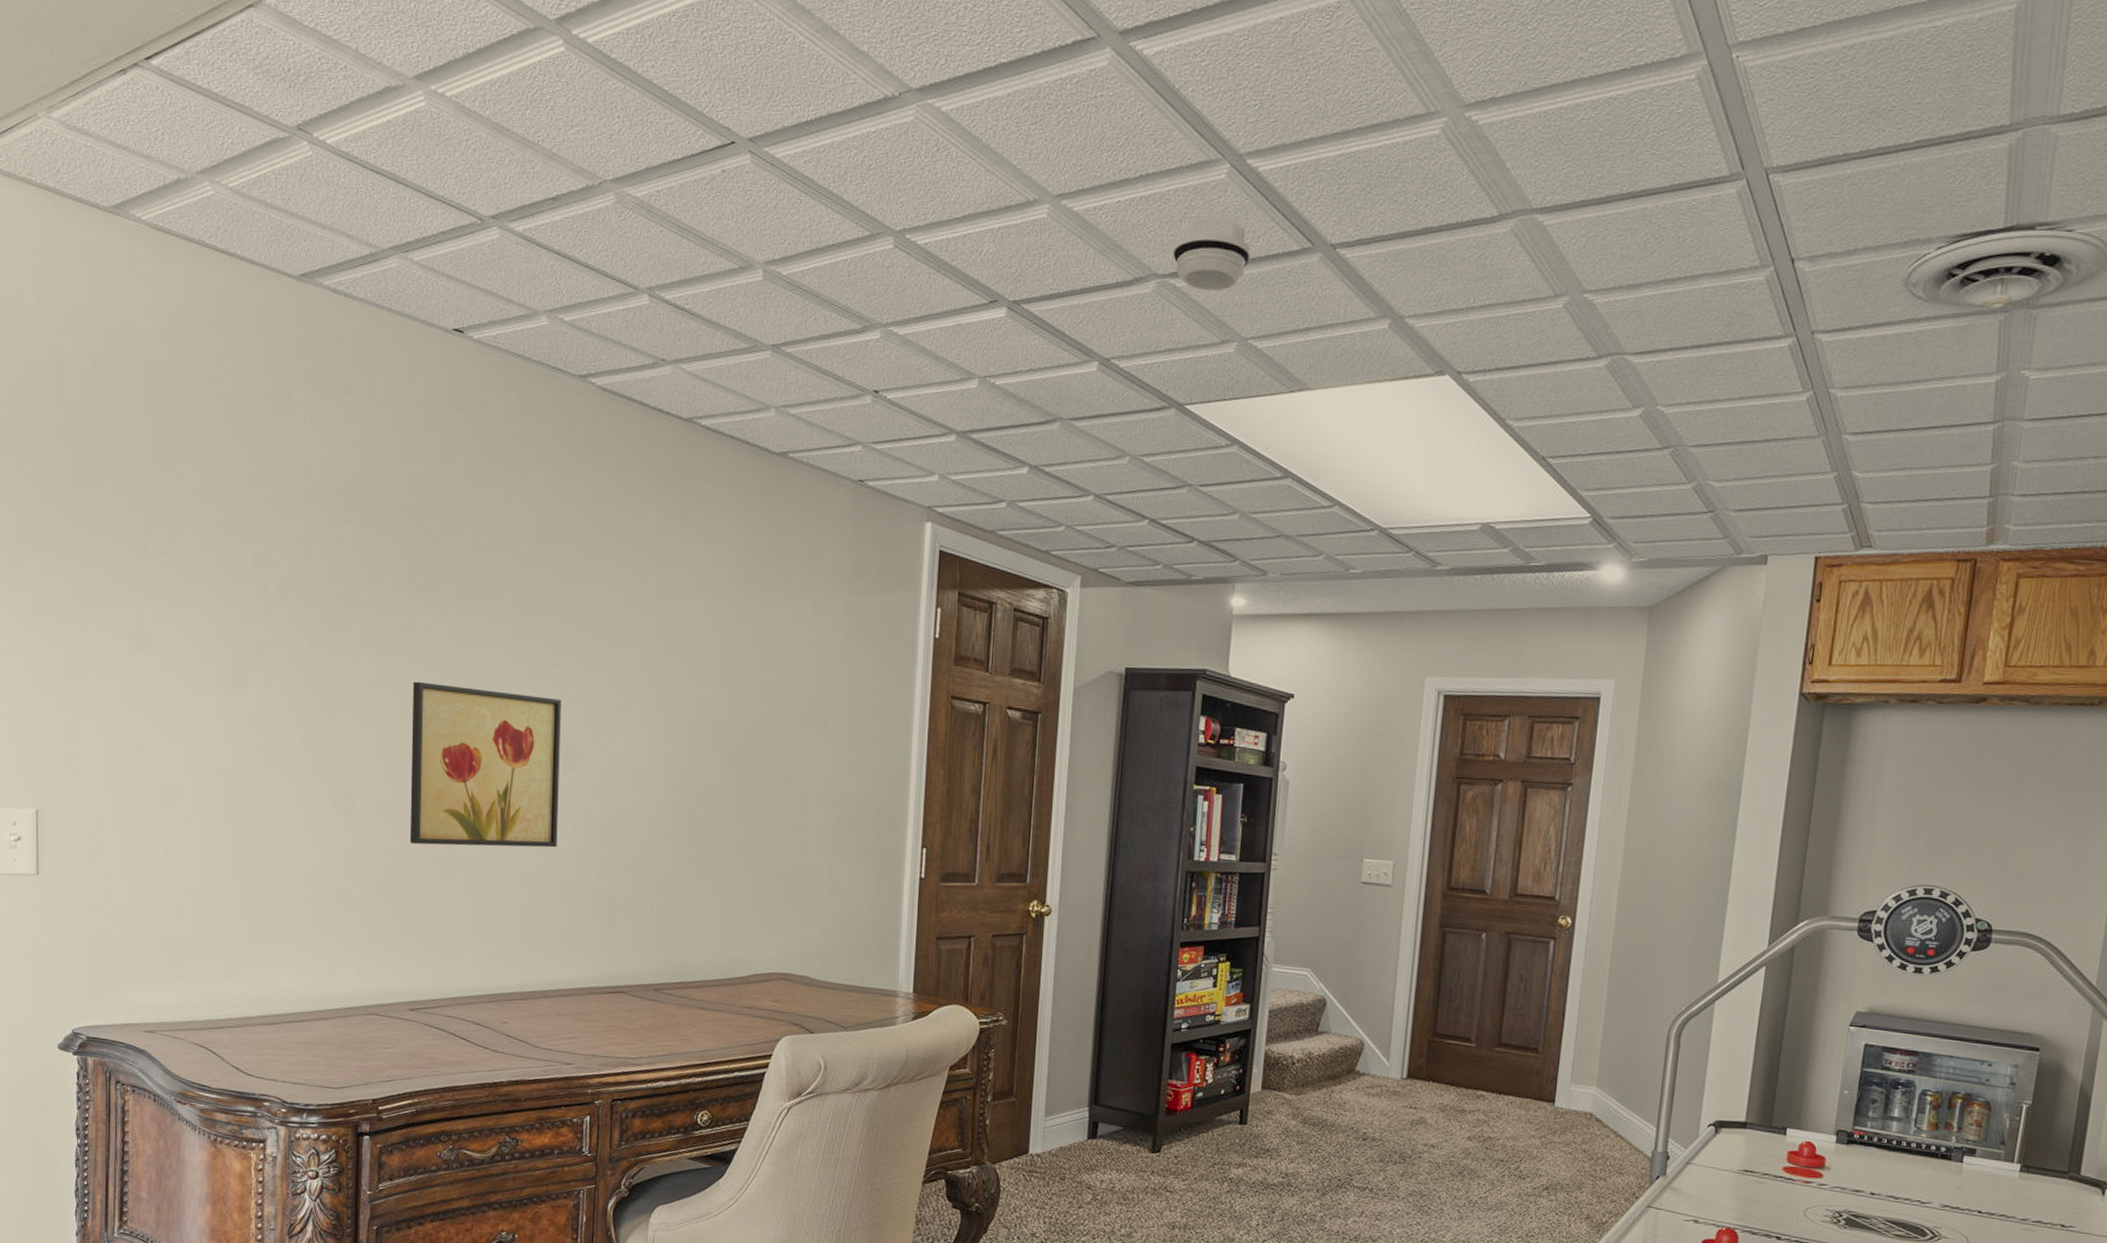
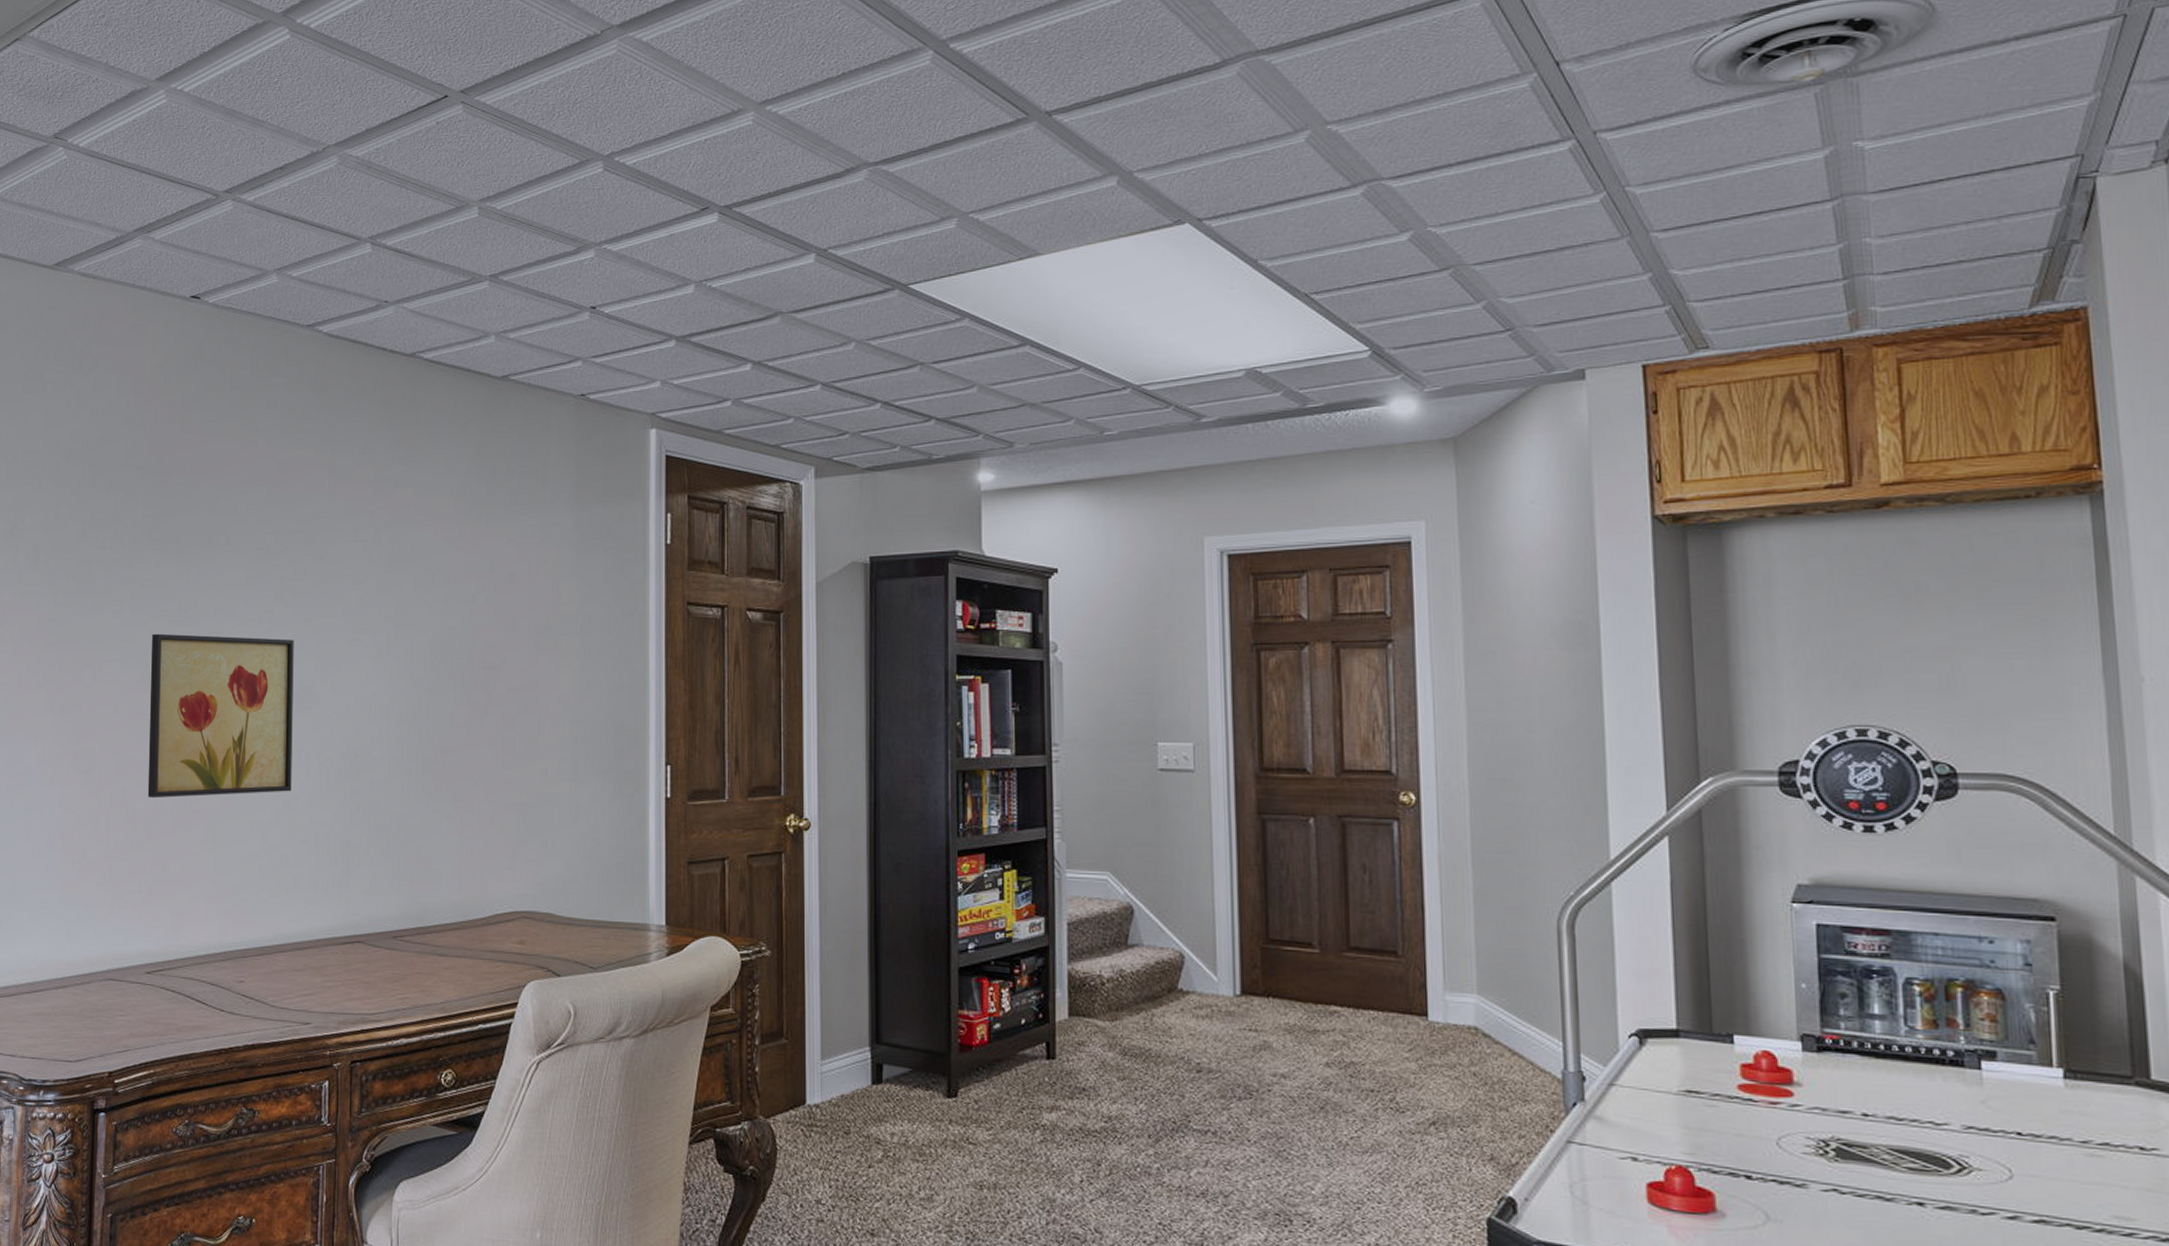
smoke detector: present [1172,218,1252,292] -> none [882,102,964,173]

